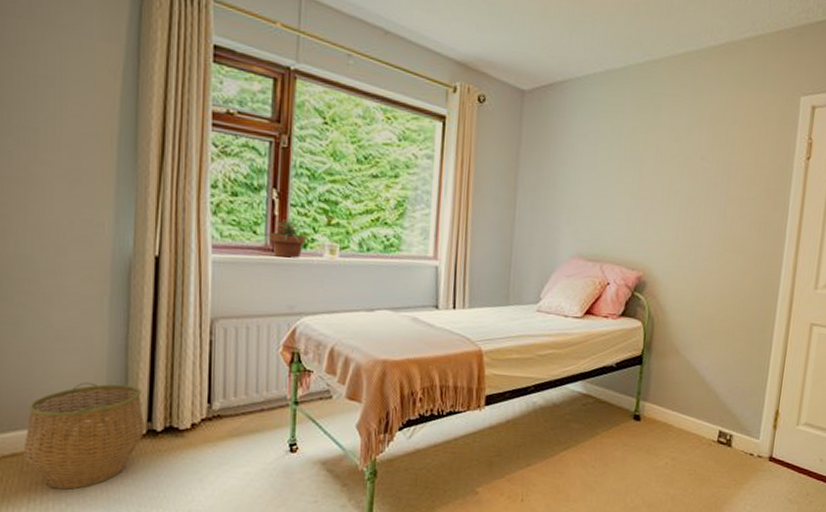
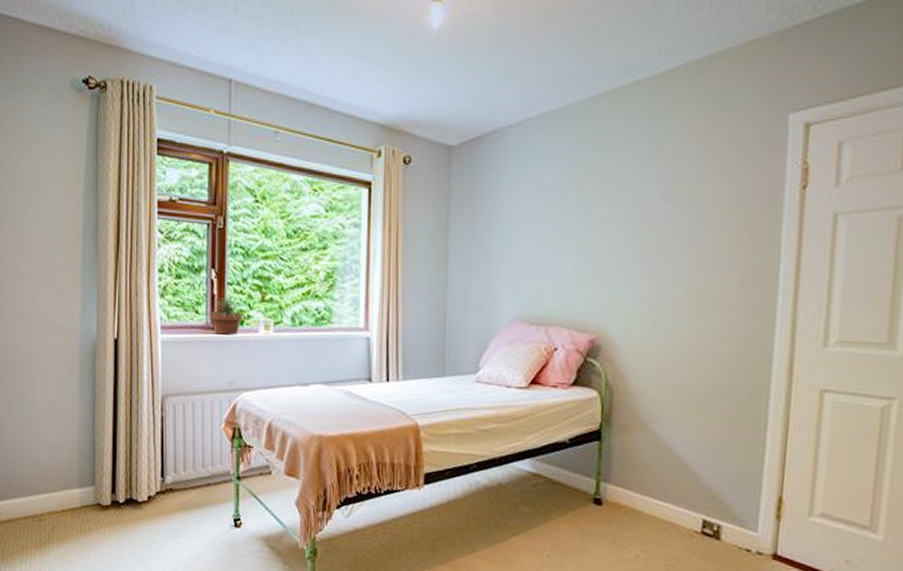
basket: present [23,382,146,490] -> none [16,455,110,554]

